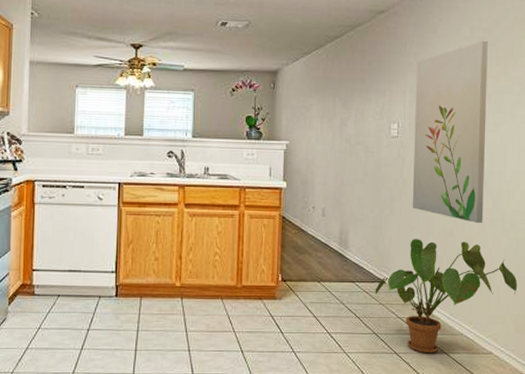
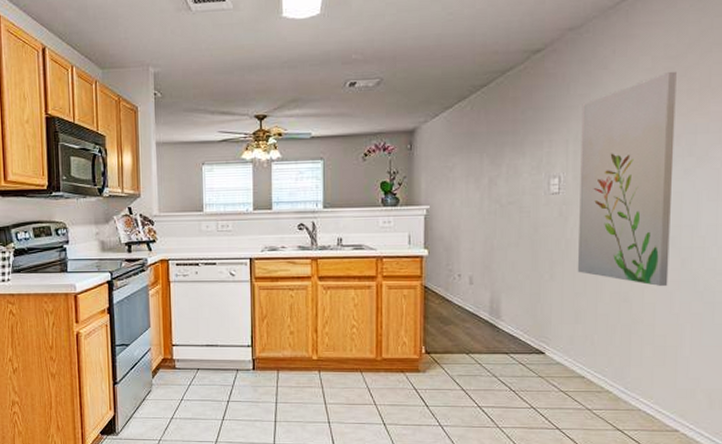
house plant: present [375,239,518,354] -> none [533,306,713,430]

